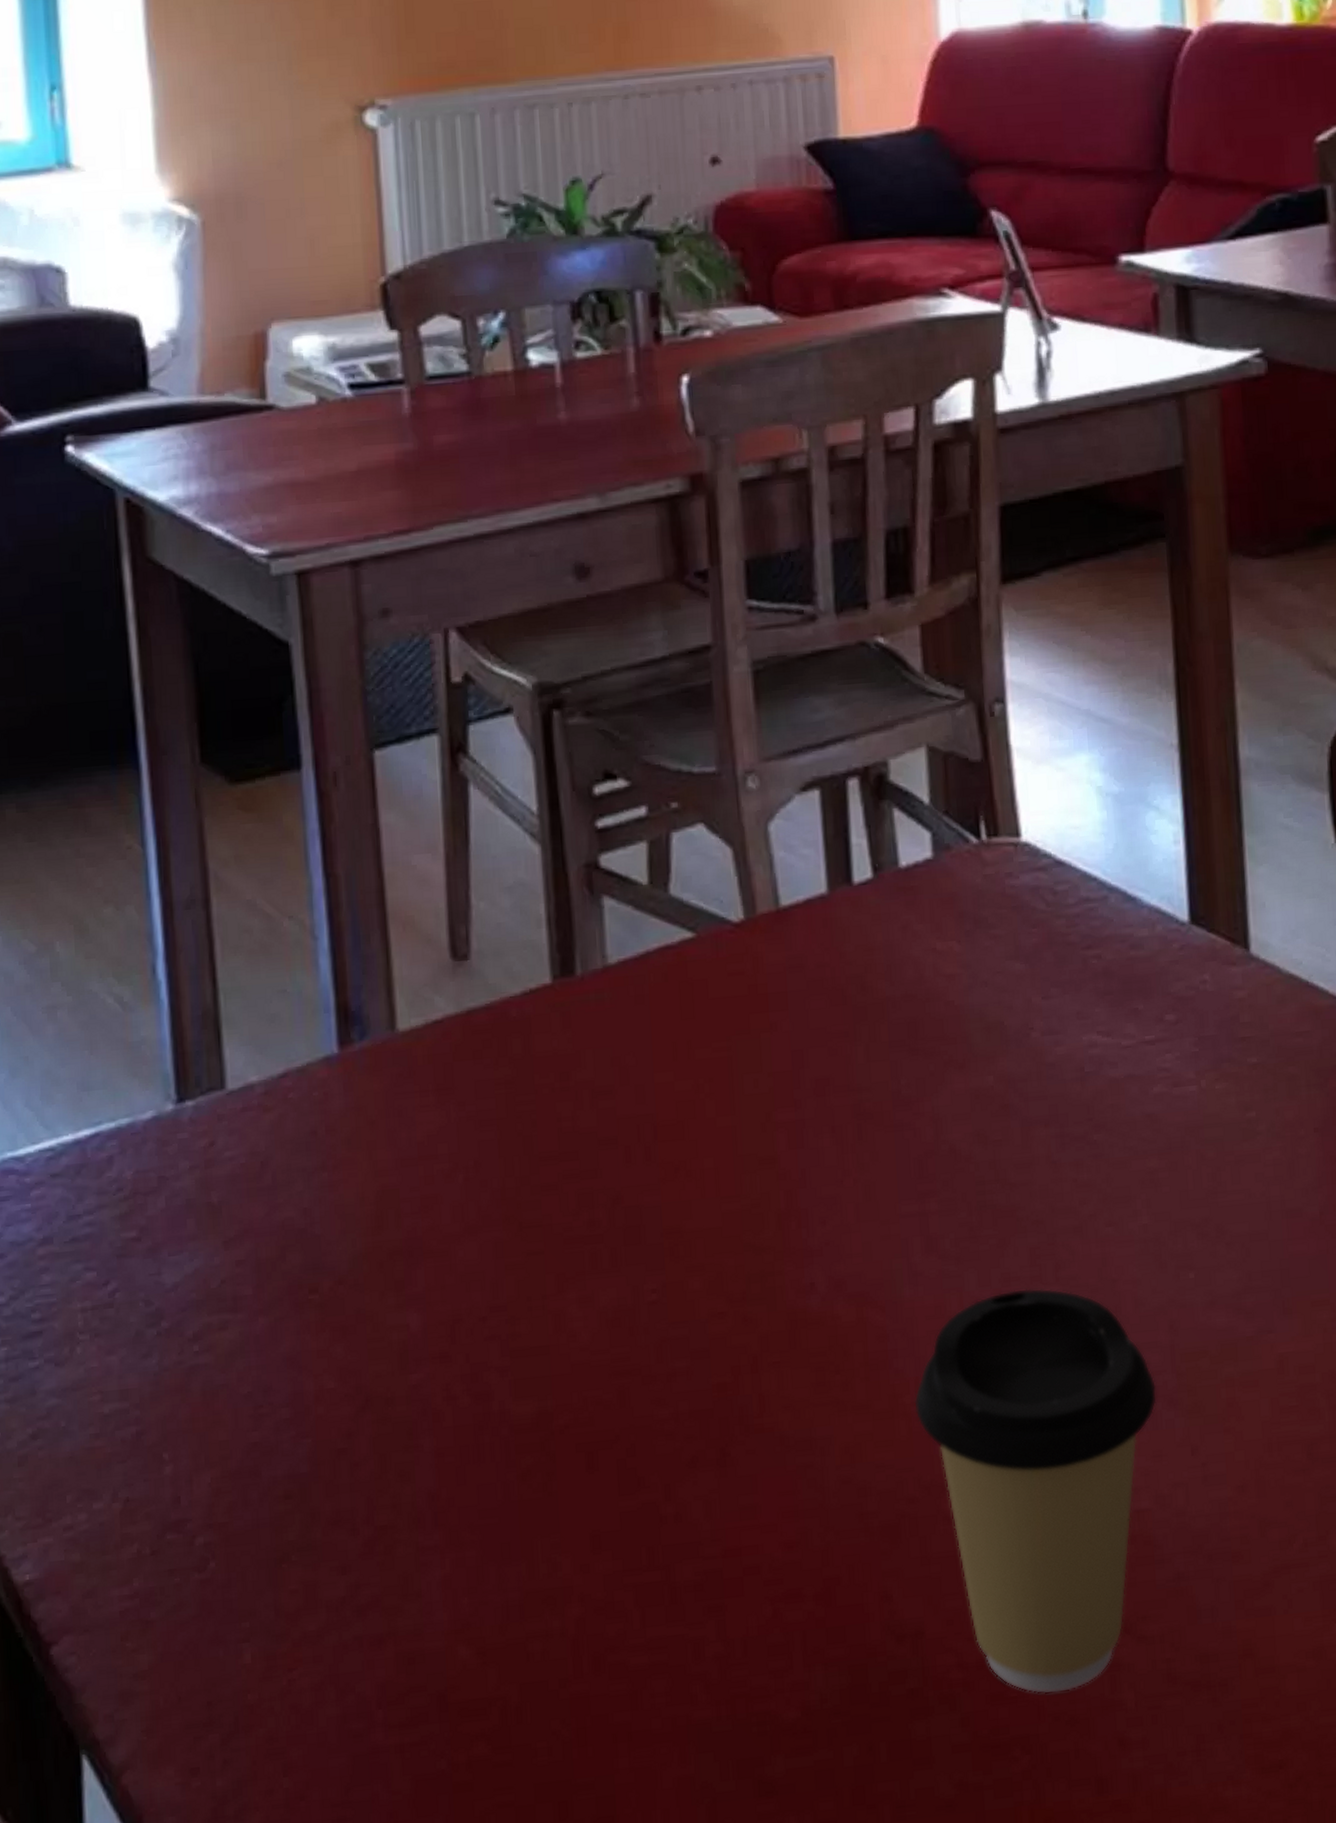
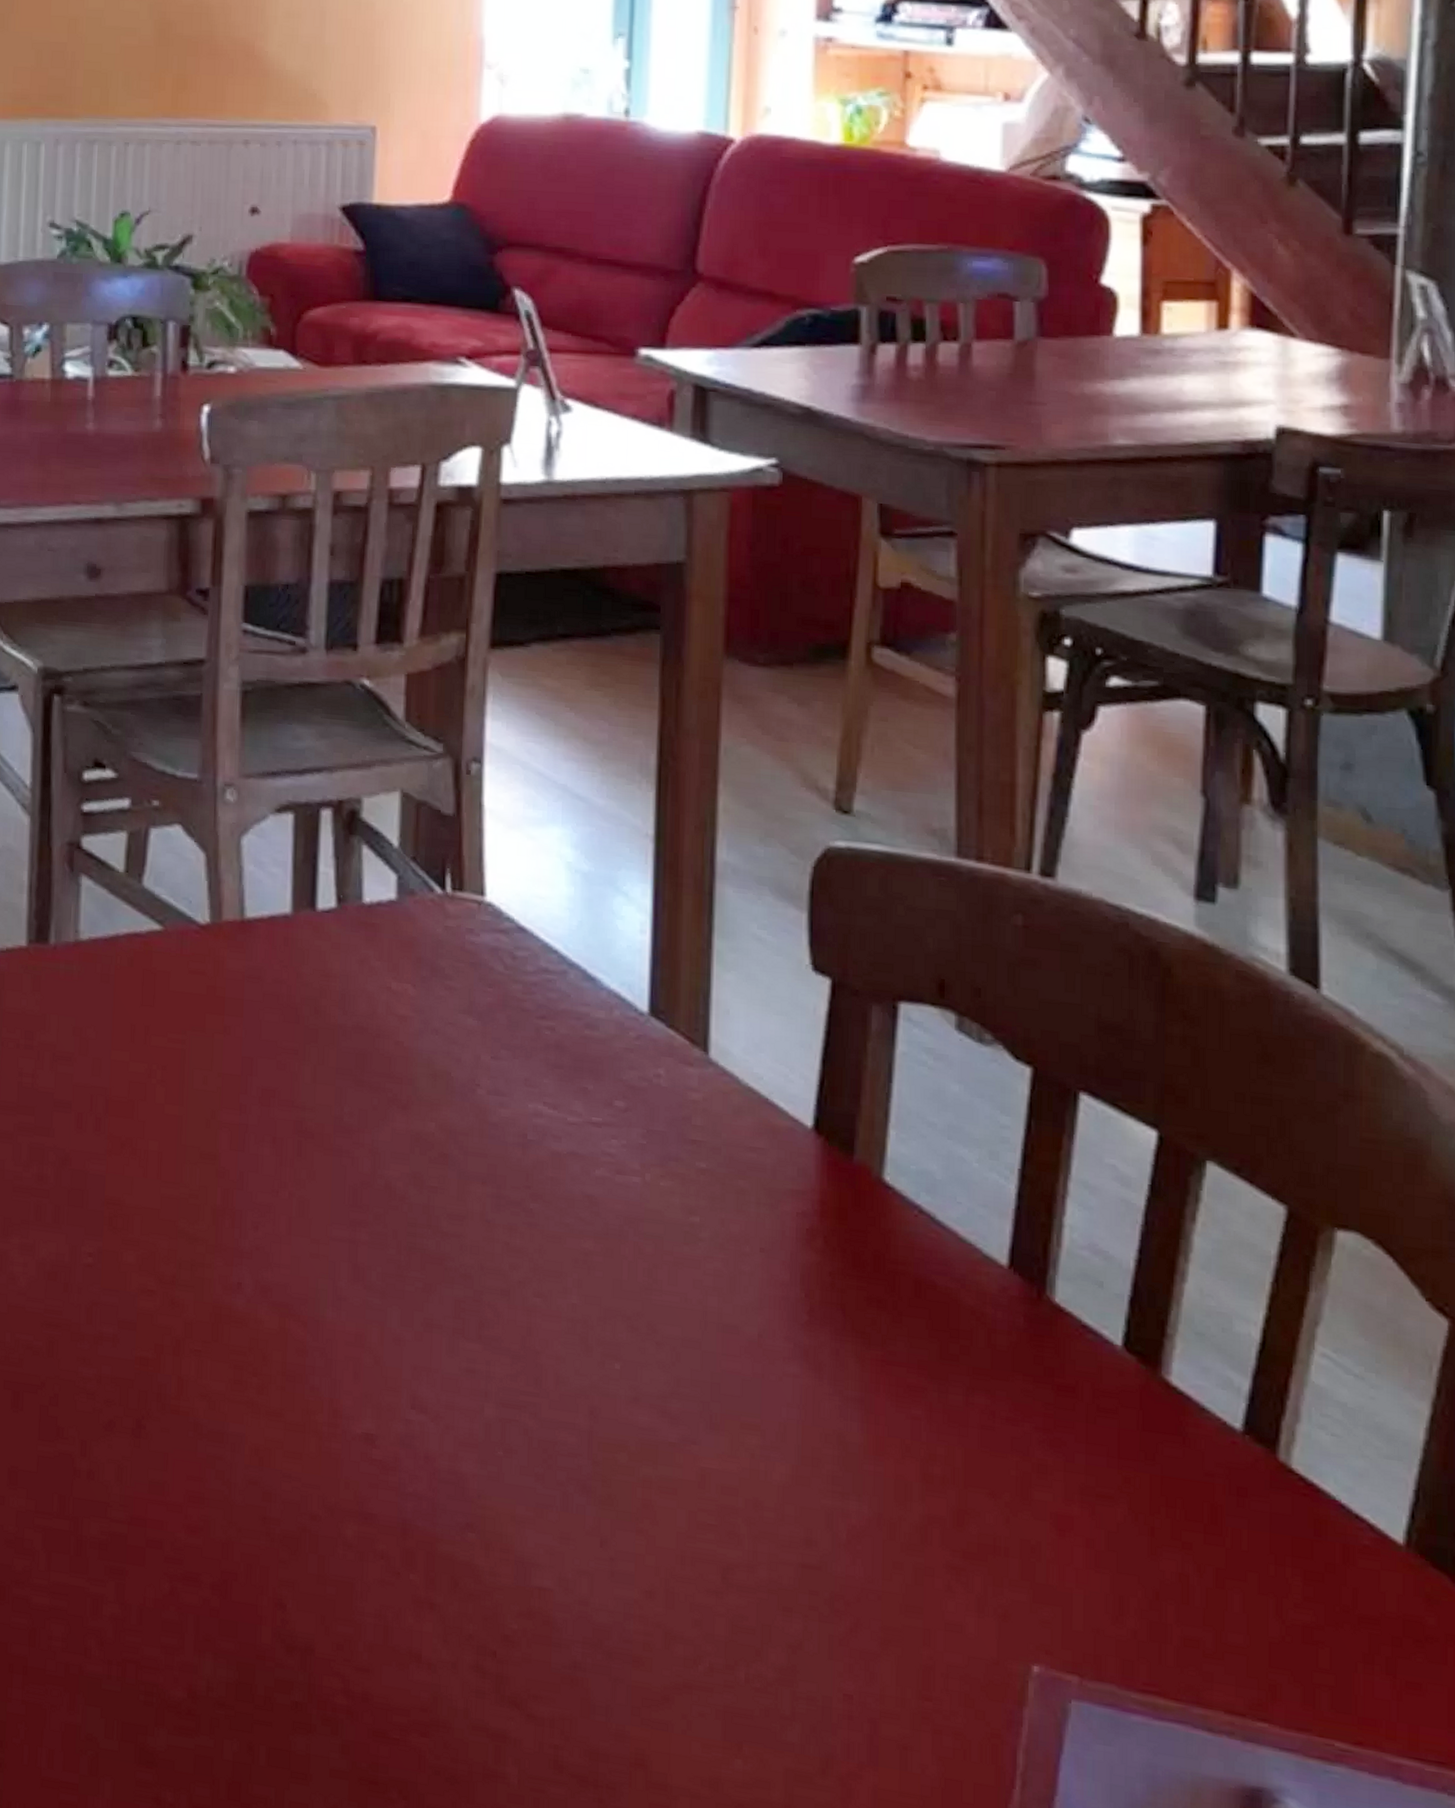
coffee cup: present [914,1288,1158,1694] -> none [326,1336,571,1750]

